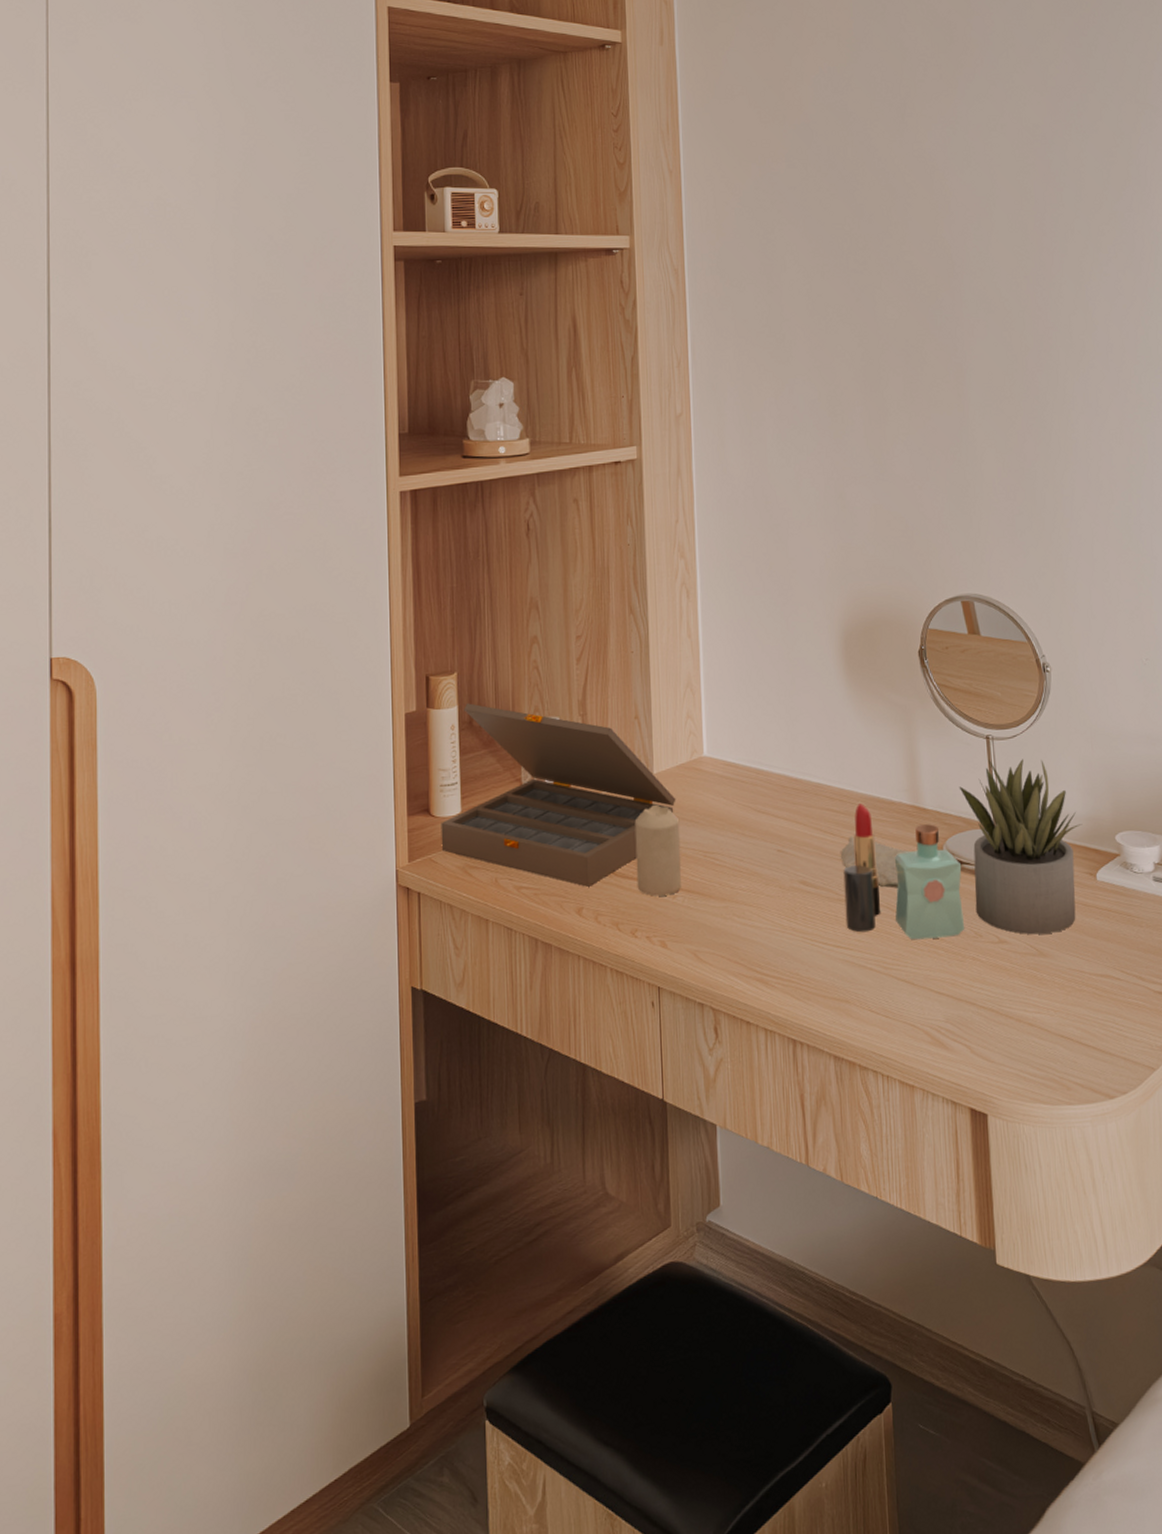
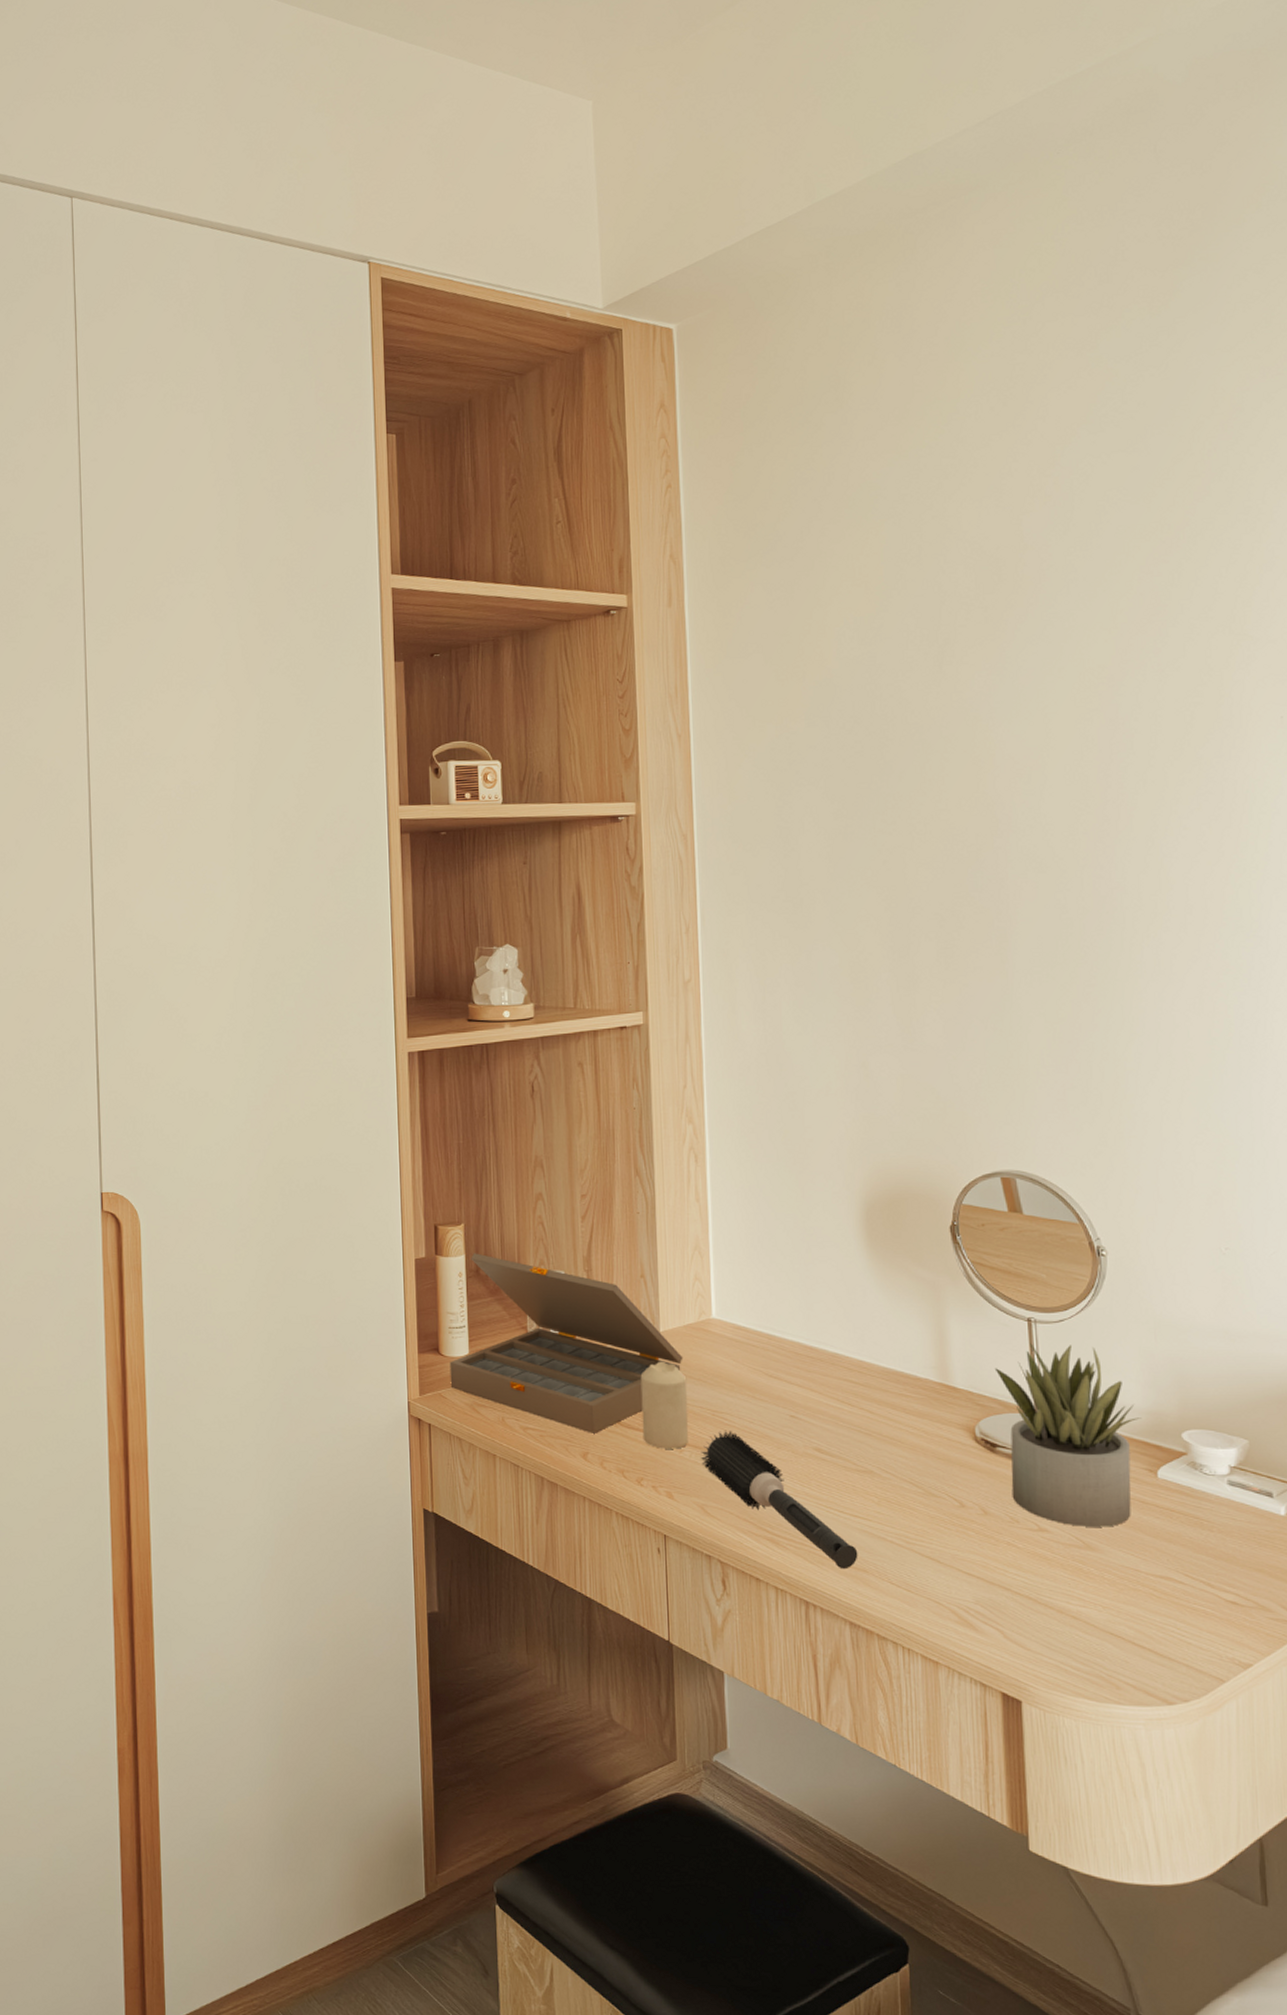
hairbrush: none [692,870,841,1003] -> present [700,1430,858,1570]
tissue: present [840,836,910,888] -> none [858,1408,938,1465]
lipstick: present [843,803,880,933] -> none [862,1377,903,1505]
perfume: present [894,824,965,940] -> none [919,1403,999,1519]

